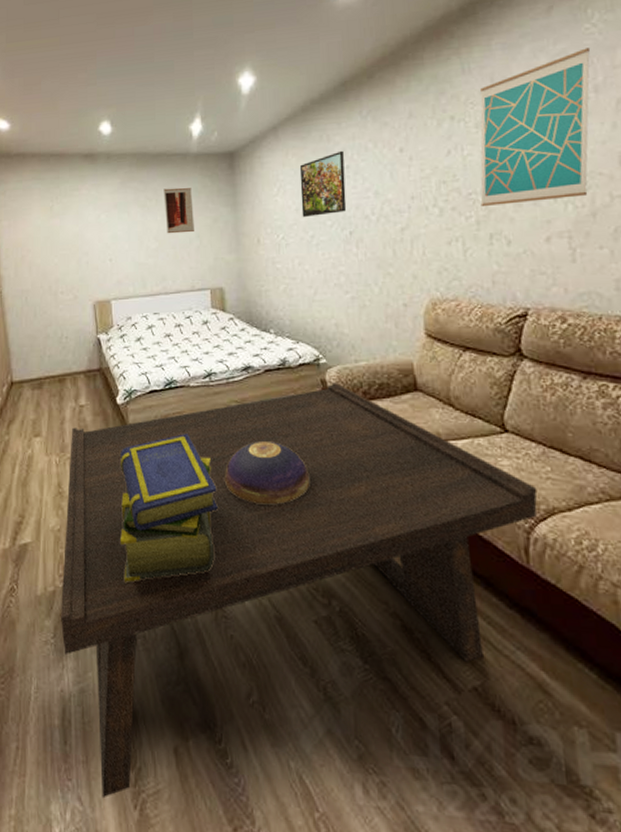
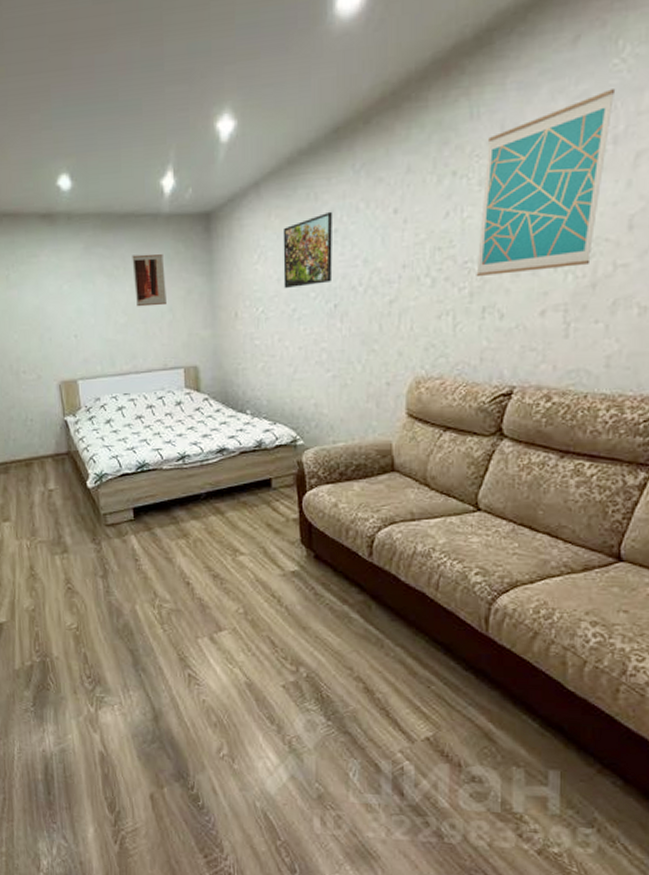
coffee table: present [61,383,538,799] -> none [39,464,503,837]
stack of books: present [119,434,218,582] -> none [92,516,191,656]
decorative bowl: present [225,440,310,505] -> none [198,522,283,583]

